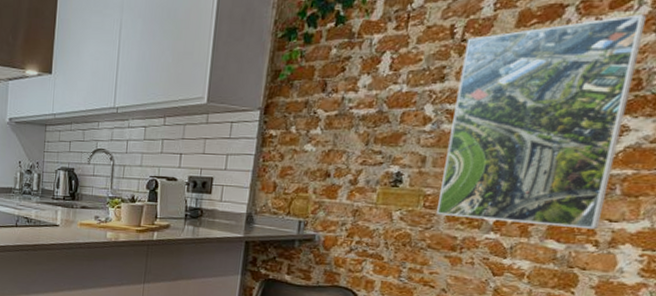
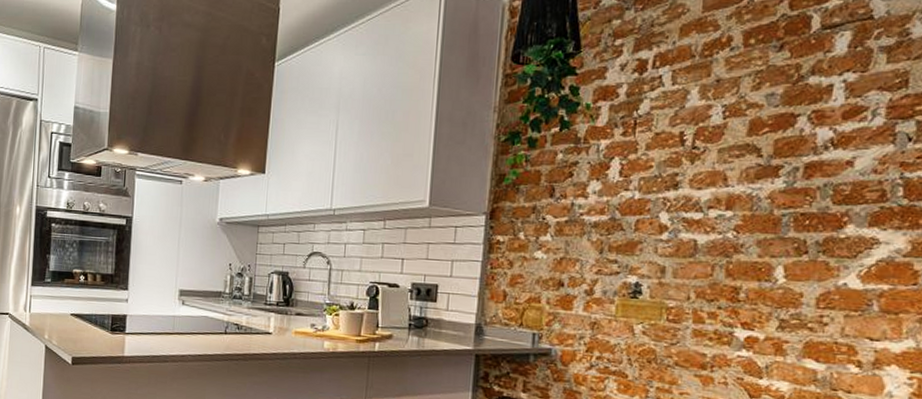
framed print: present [436,14,647,230] -> none [682,125,882,349]

